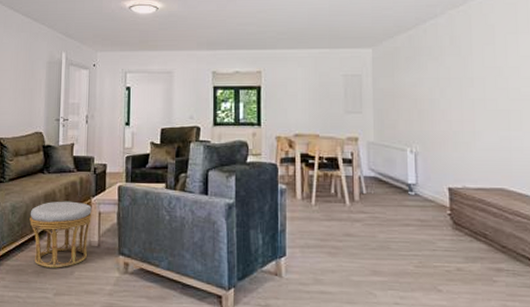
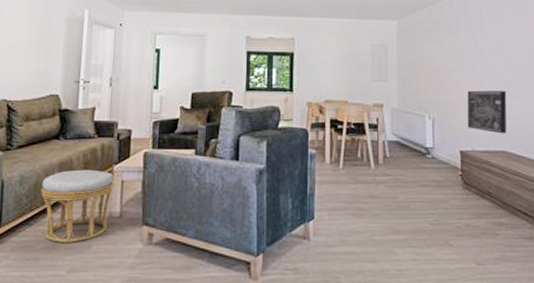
wall art: none [456,121,505,170] -> present [467,90,507,134]

